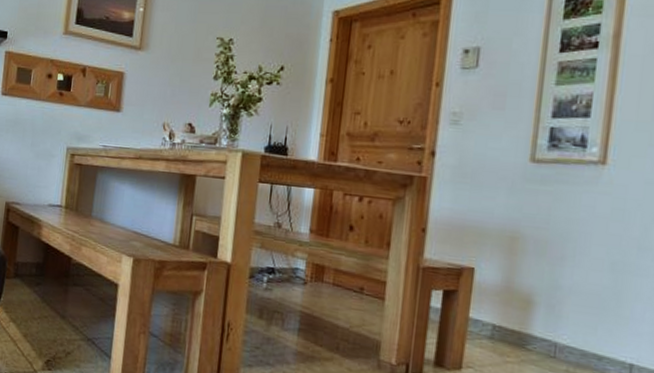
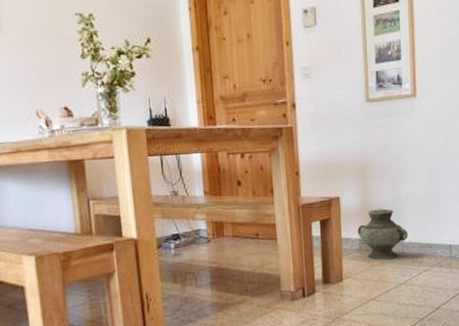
vase: none [492,292,566,361] -> present [357,208,408,260]

